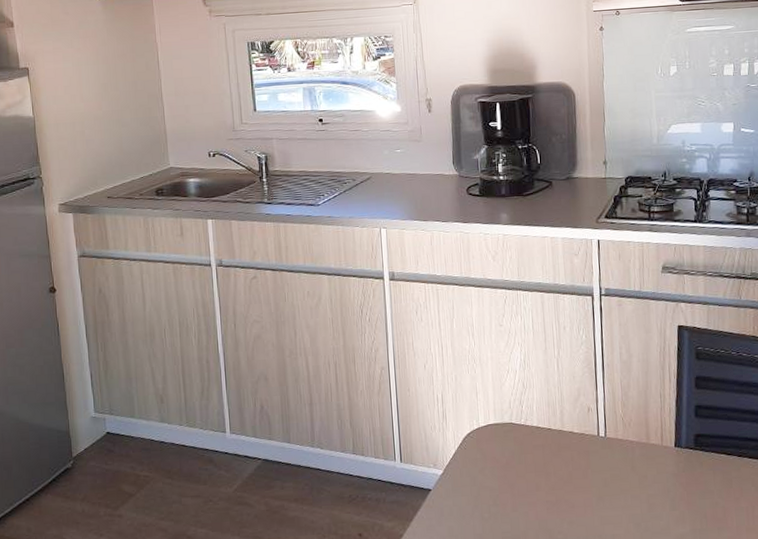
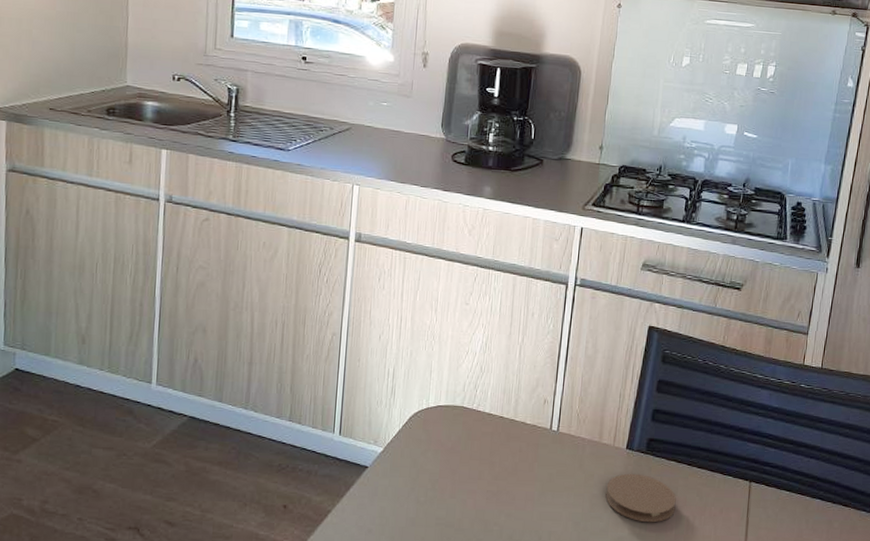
coaster: none [661,470,733,517] -> present [605,473,676,523]

